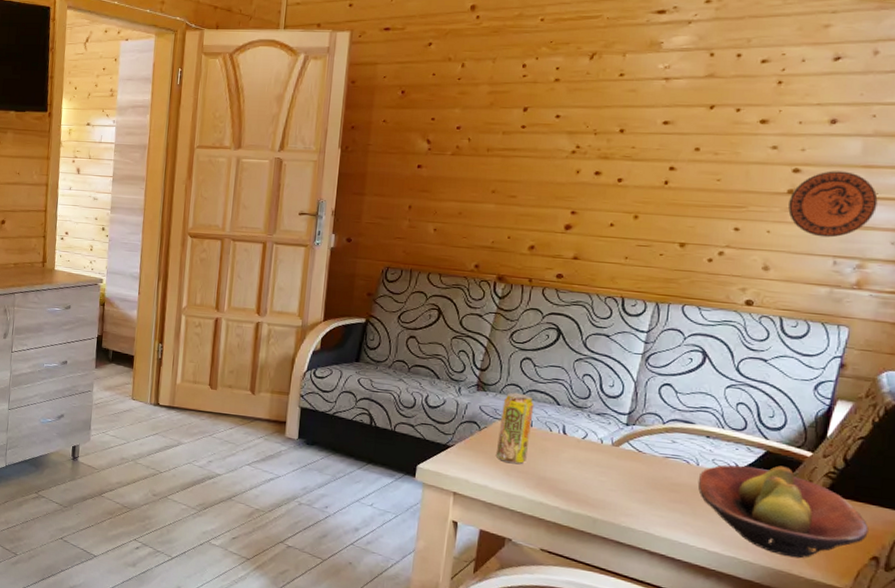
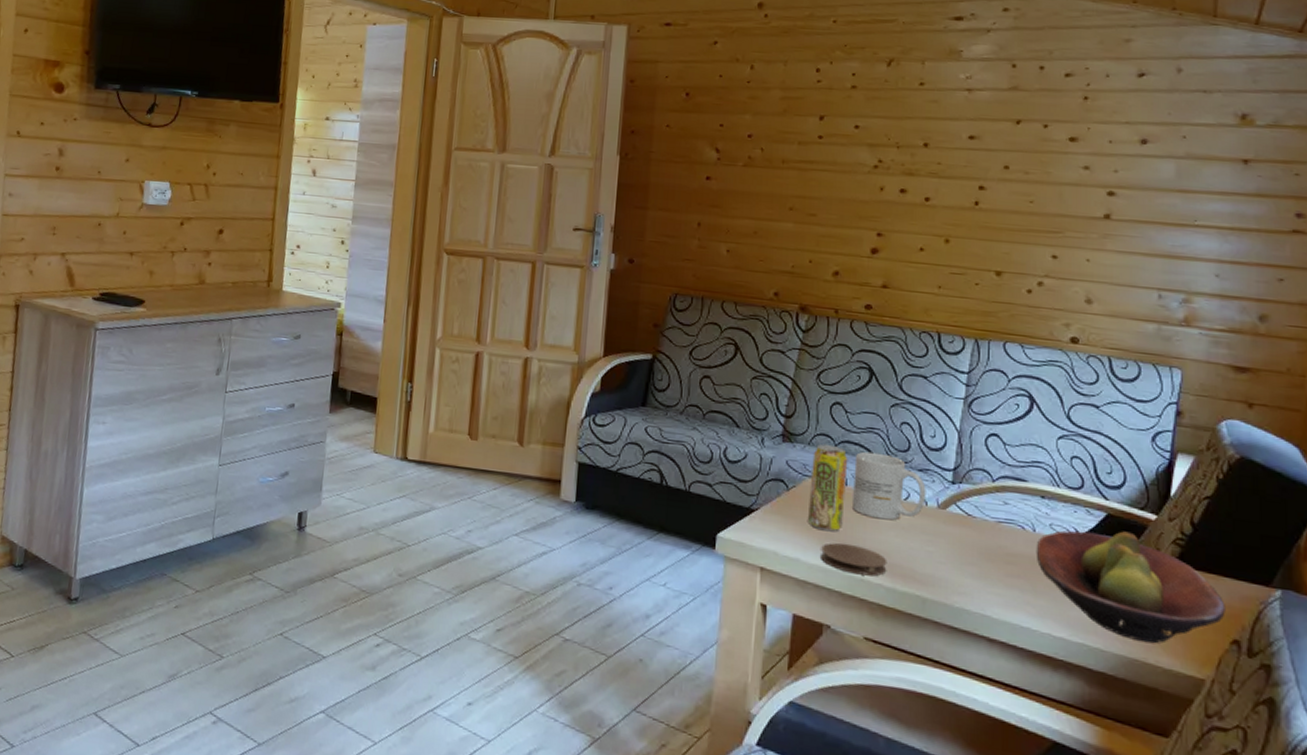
coaster: none [506,473,565,500] -> present [821,543,887,576]
mug: none [535,398,603,455] -> present [851,451,926,520]
decorative plate: present [788,171,878,238] -> none [1107,194,1197,268]

